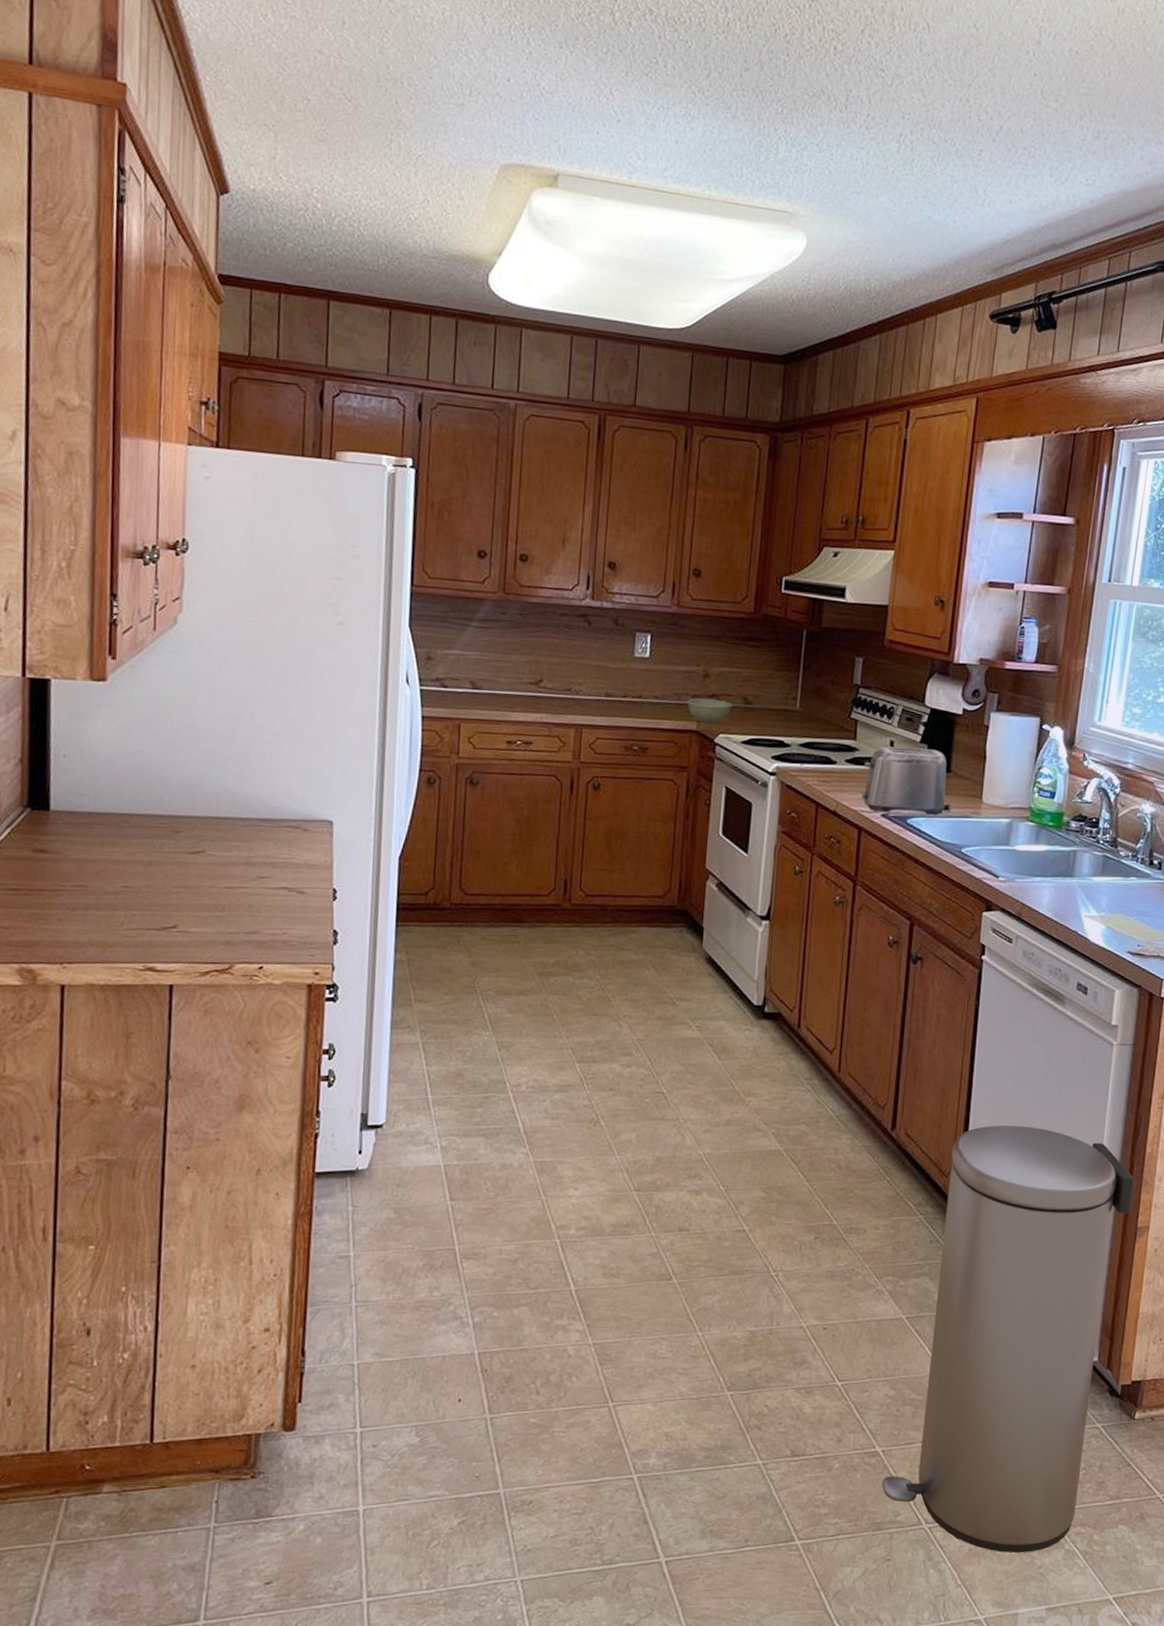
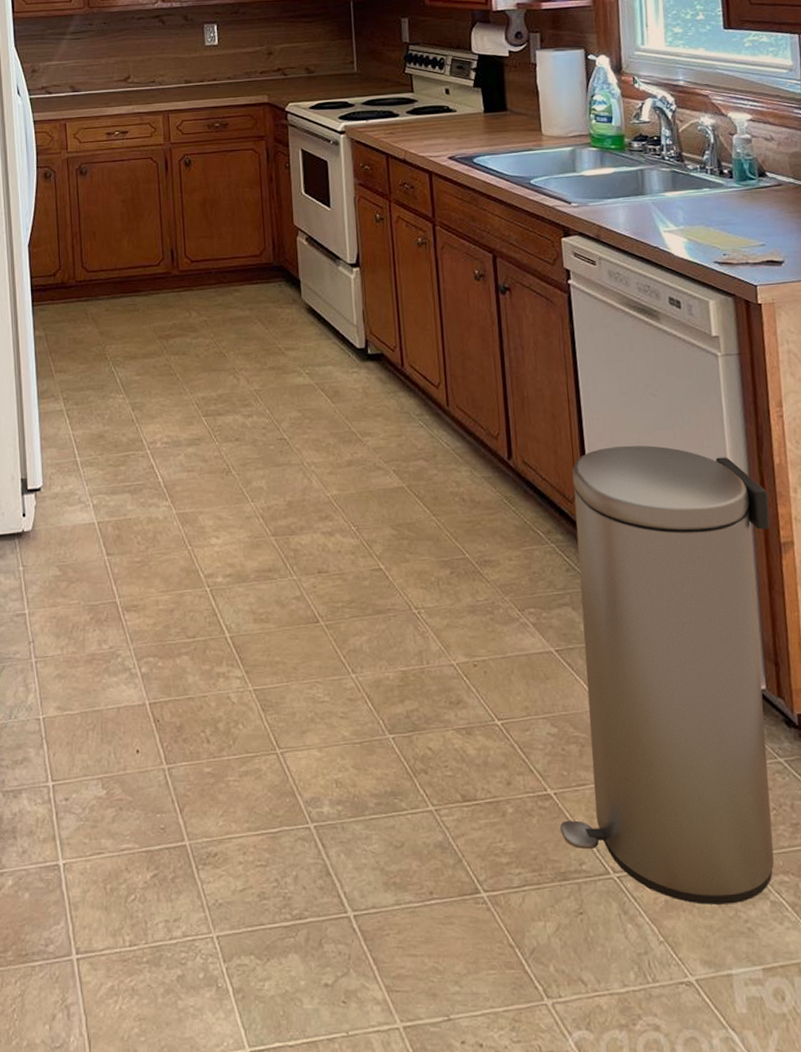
bowl: present [687,698,733,728] -> none [256,73,297,99]
toaster: present [861,746,953,816] -> none [424,92,515,157]

